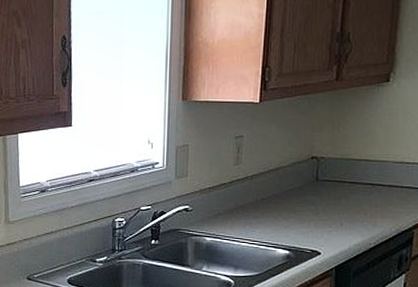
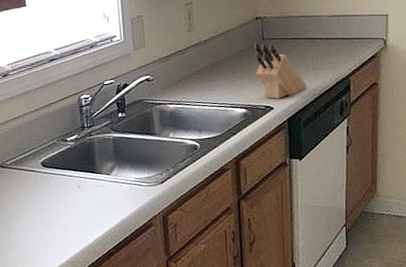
knife block: none [304,183,362,244] -> present [254,42,307,99]

